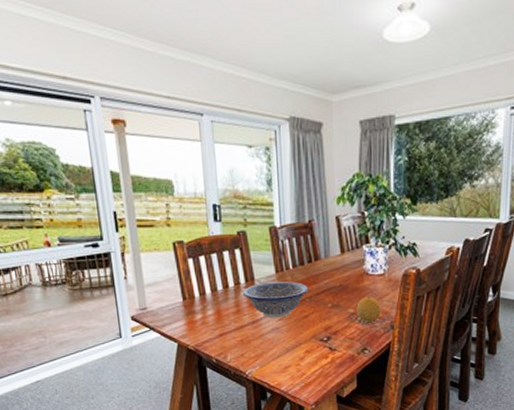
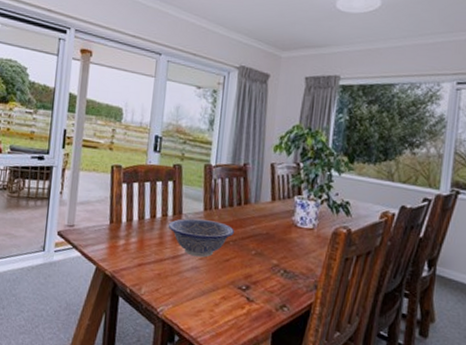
fruit: present [356,296,381,322] -> none [280,249,307,278]

